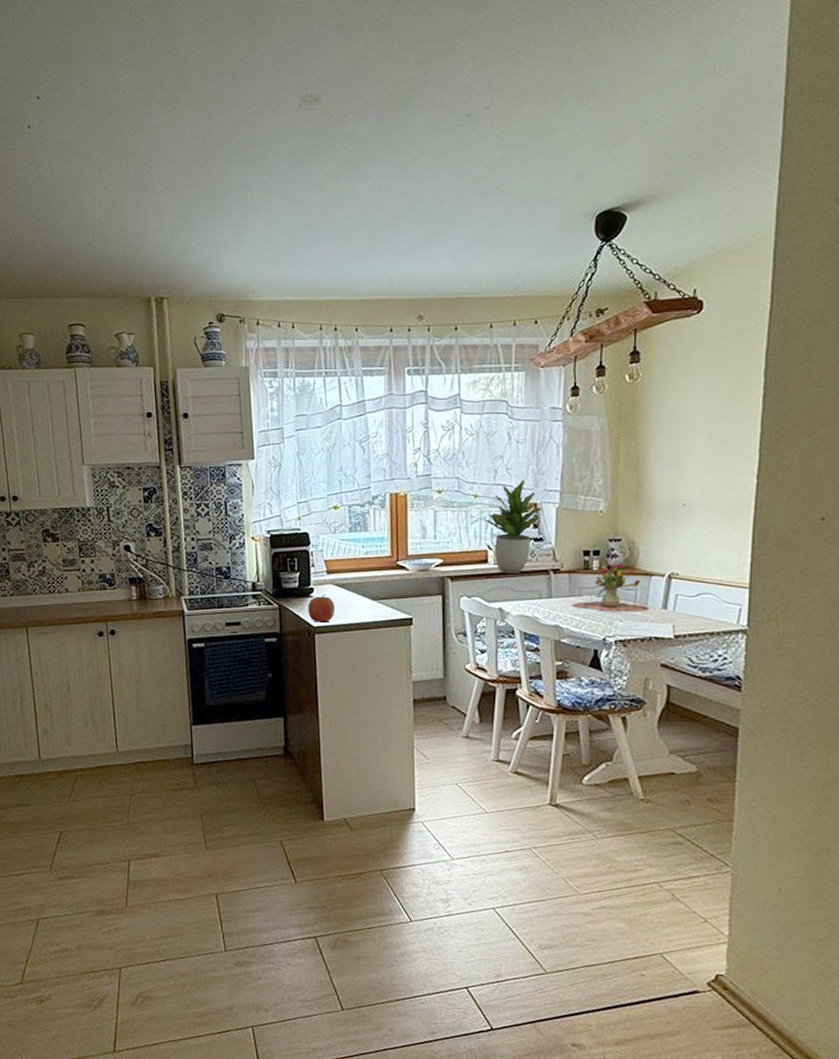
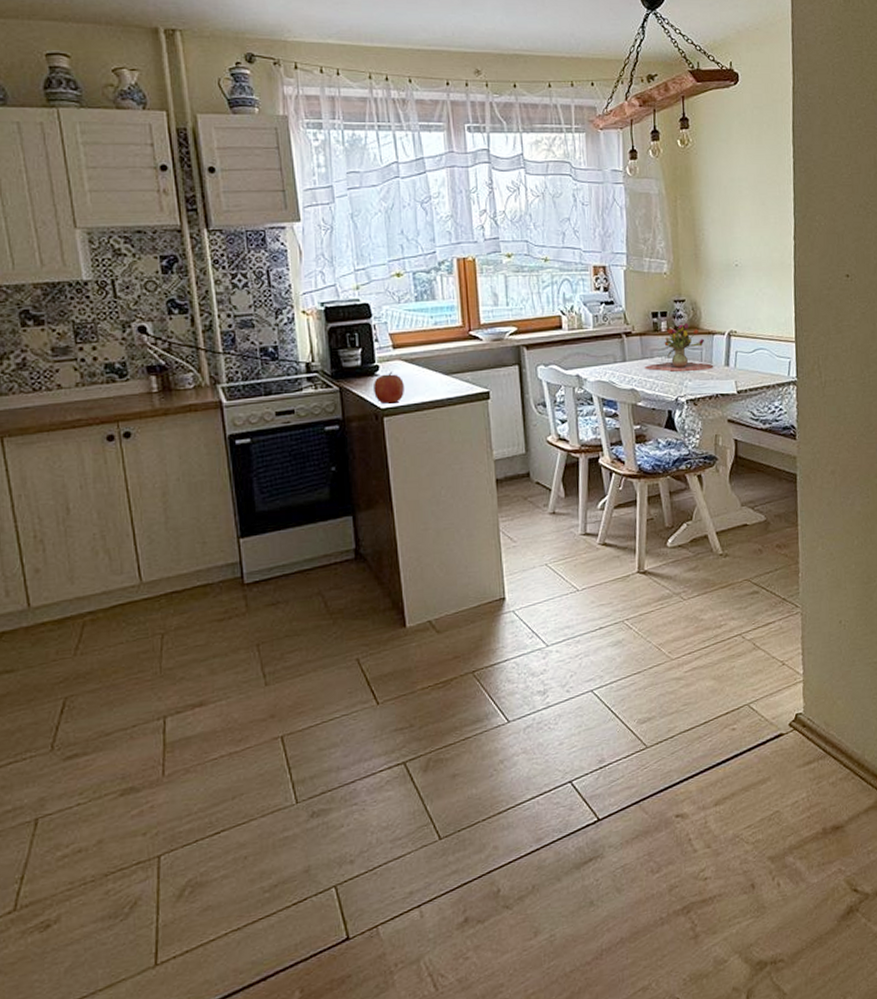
potted plant: present [482,480,542,574] -> none [554,242,611,339]

